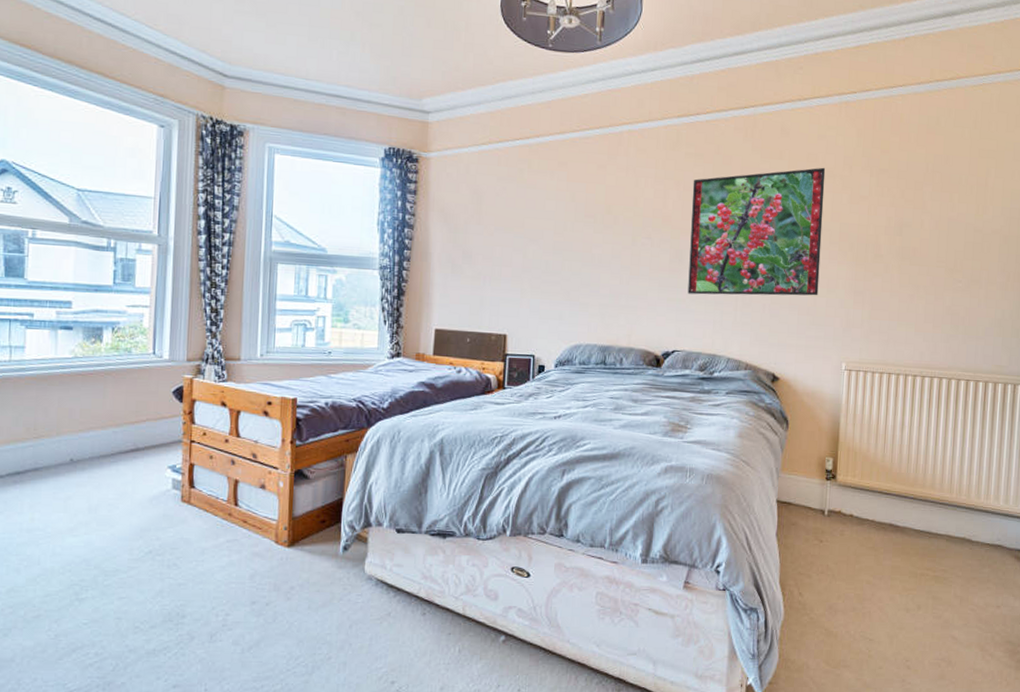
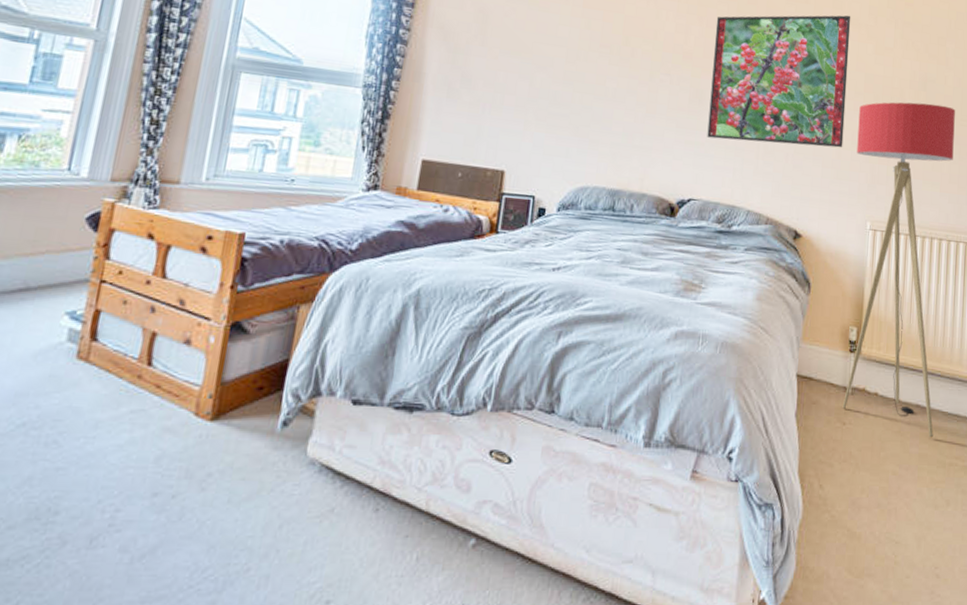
floor lamp: none [819,247,931,552] -> present [842,102,955,438]

